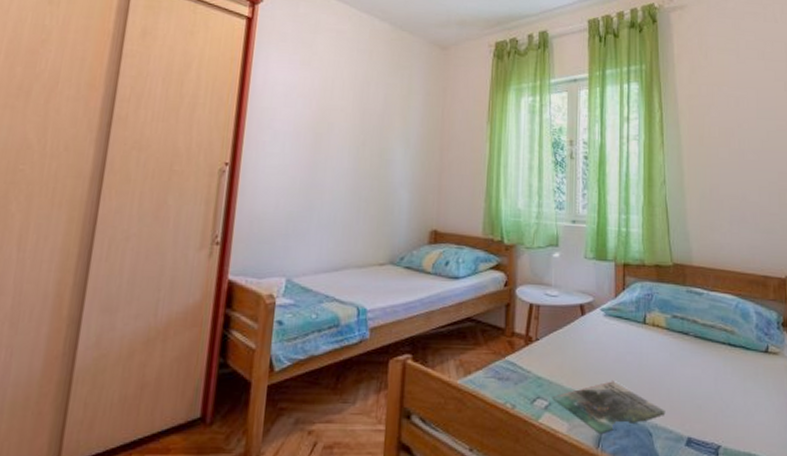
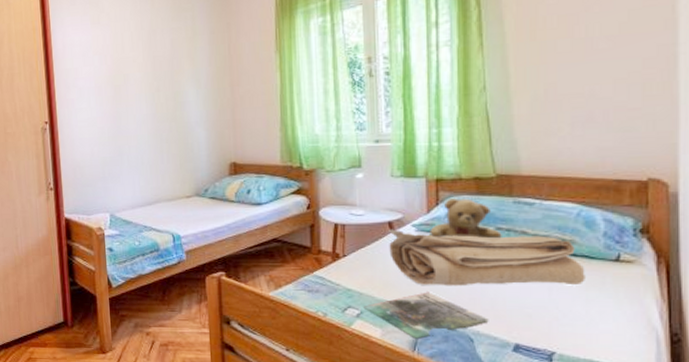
towel: none [579,312,743,376] -> present [387,229,585,286]
teddy bear: none [615,283,677,327] -> present [428,197,502,239]

